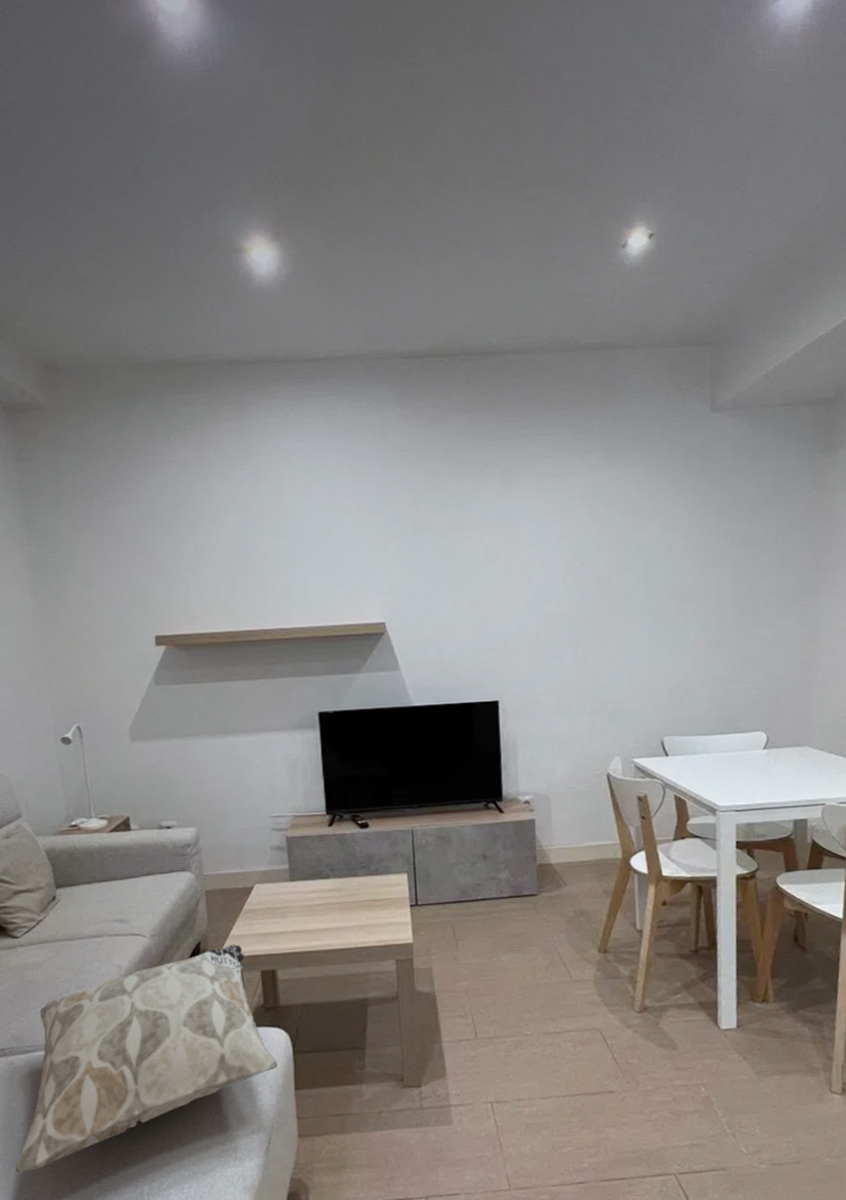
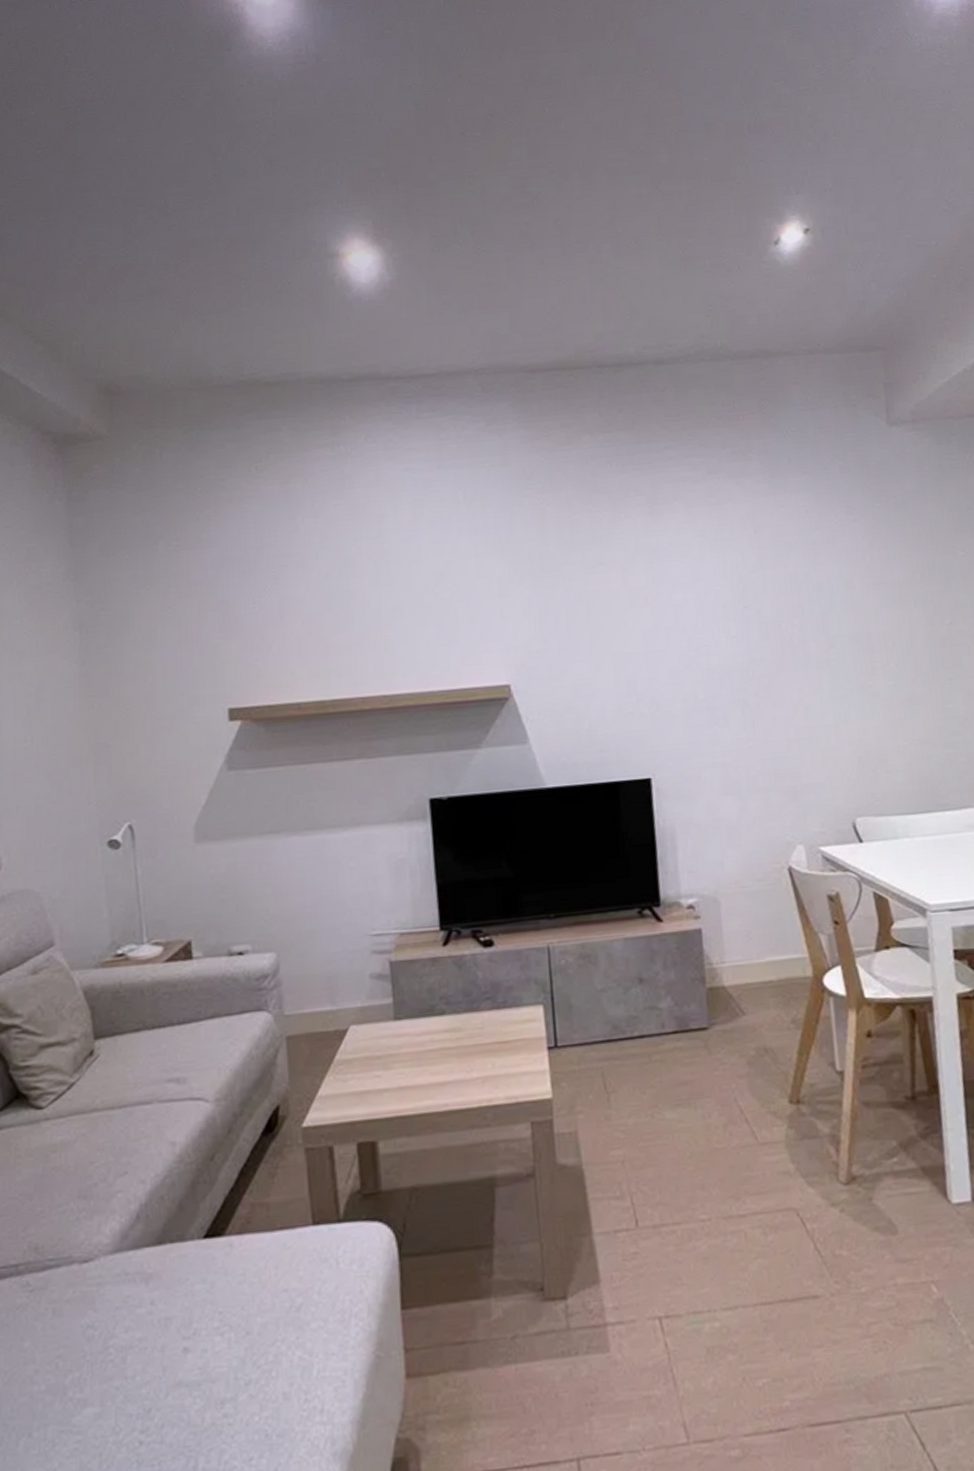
decorative pillow: present [14,944,278,1174] -> none [24,1107,379,1447]

